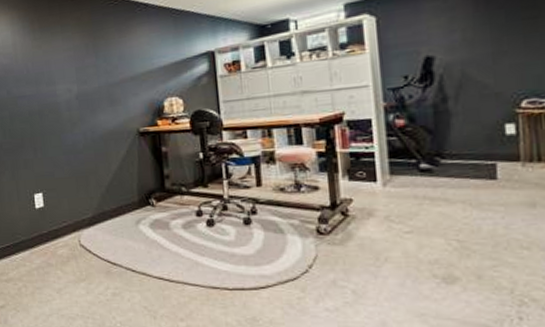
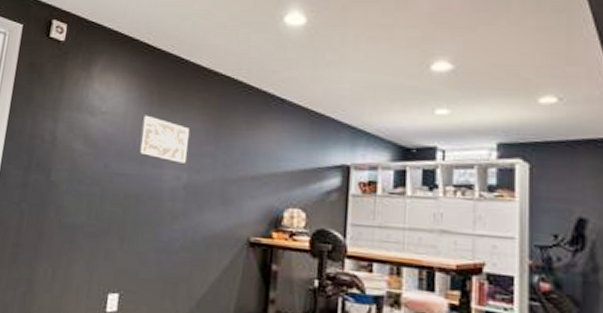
wall art: none [29,42,75,78] -> present [138,115,191,164]

